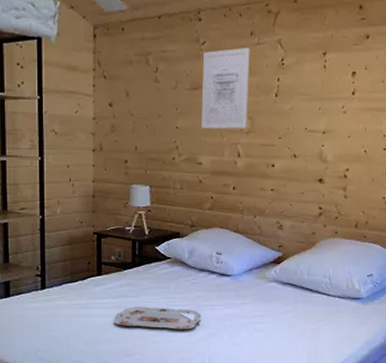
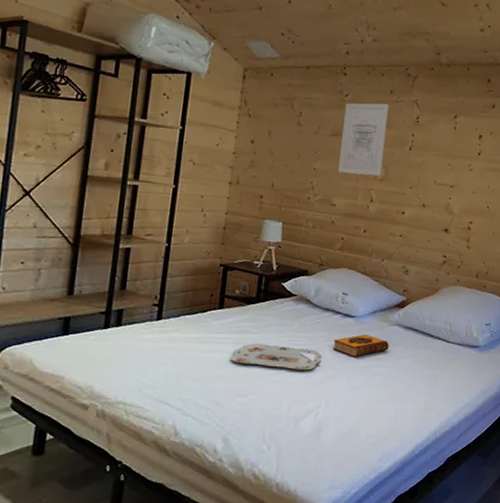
hardback book: none [211,293,268,316] -> present [332,334,390,358]

